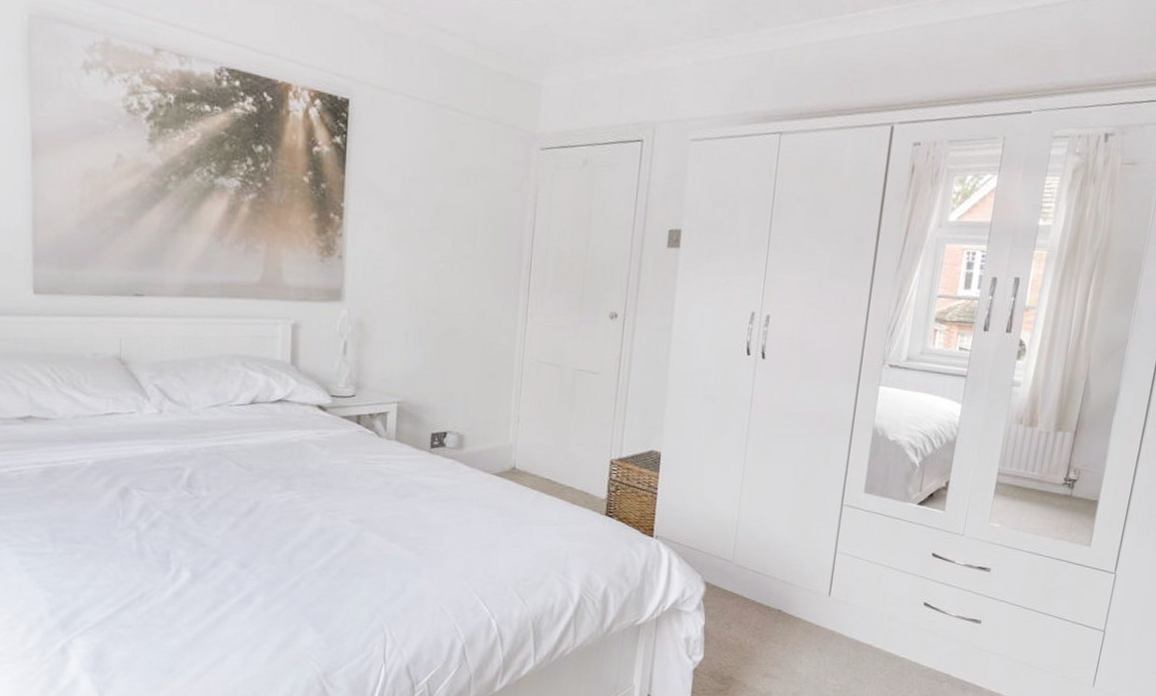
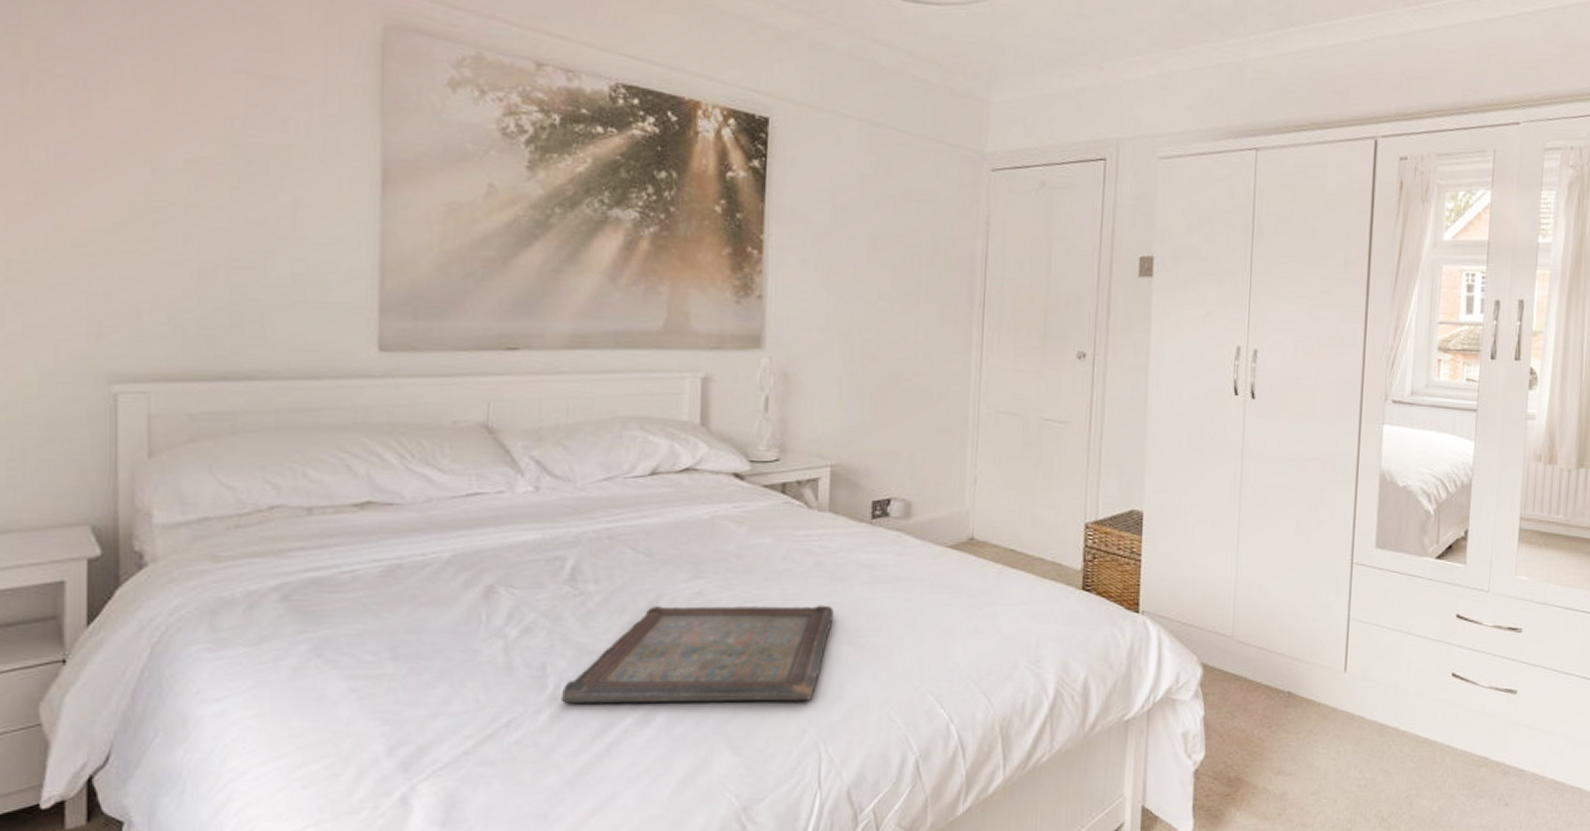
serving tray: none [181,511,398,593] -> present [560,605,833,705]

